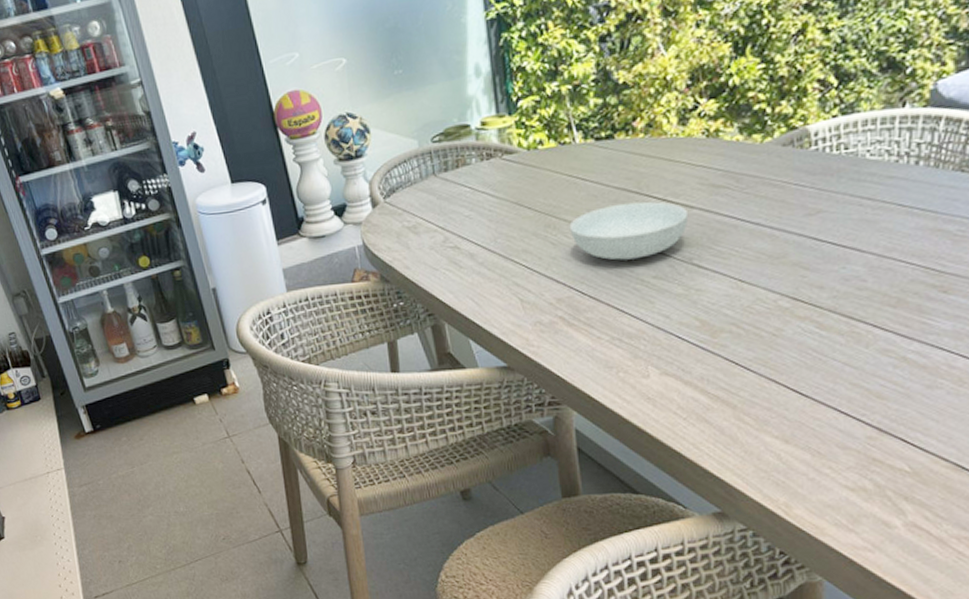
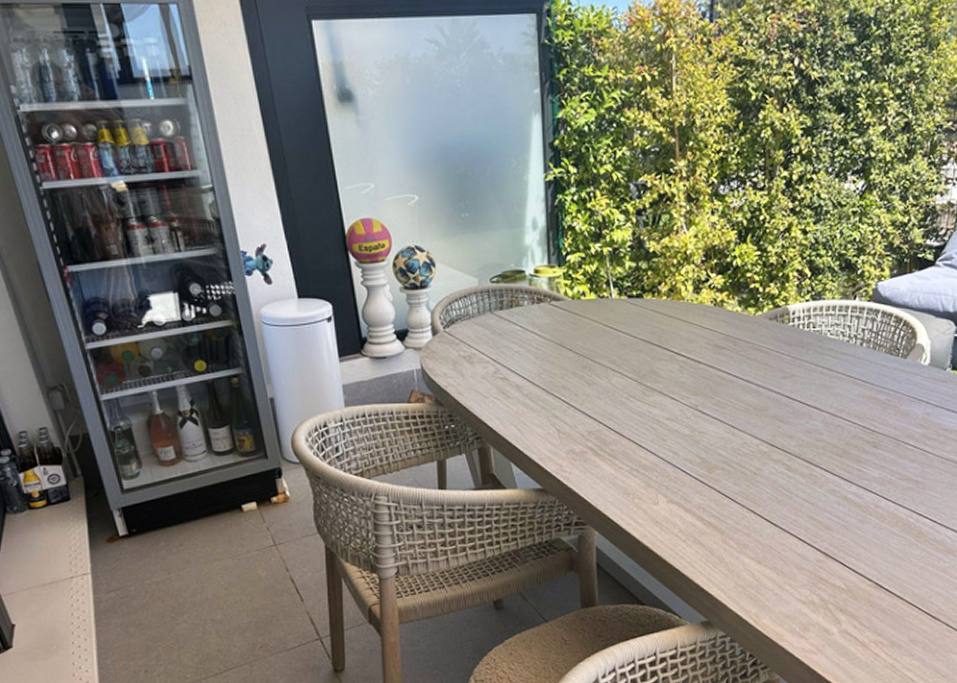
serving bowl: present [569,201,689,260] -> none [602,354,697,402]

